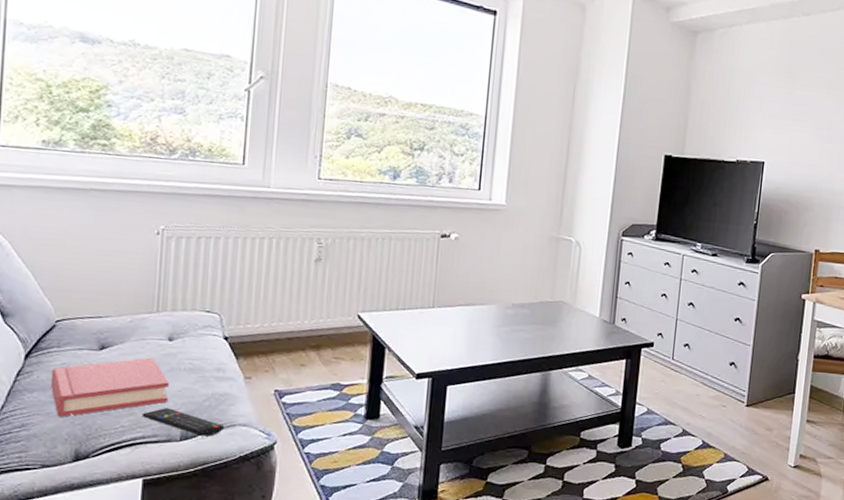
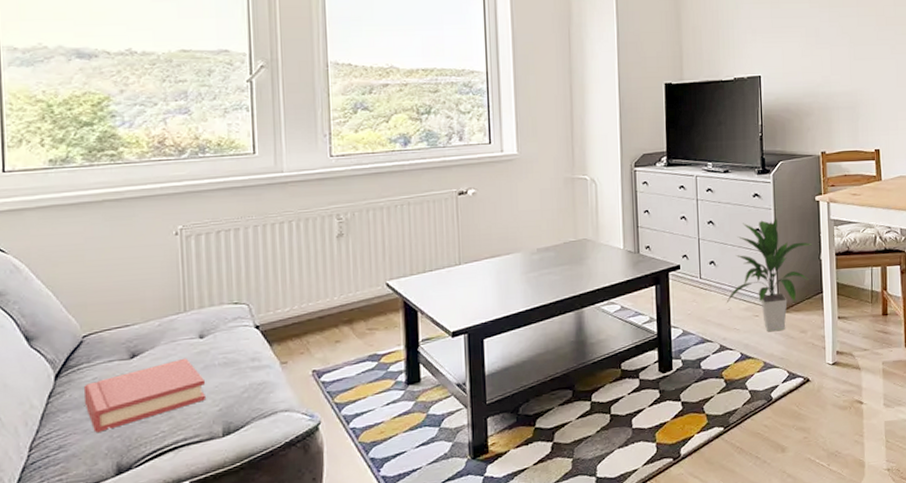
remote control: present [141,408,225,436] -> none [181,405,267,429]
indoor plant: none [695,310,791,425] -> present [726,218,812,332]

